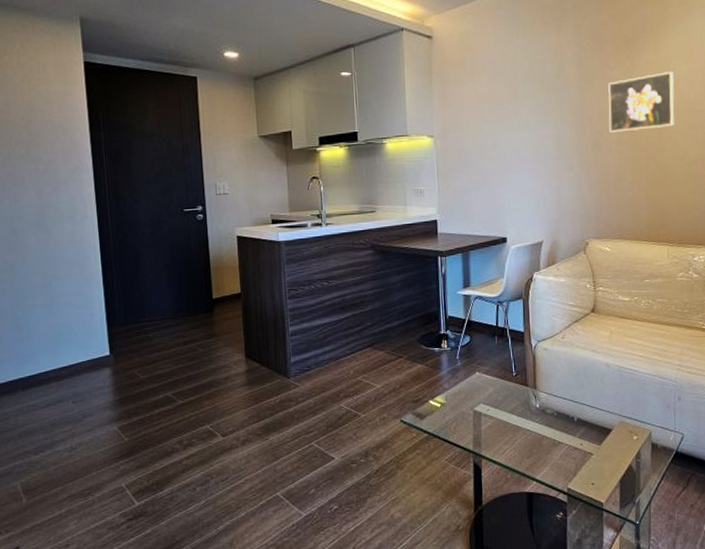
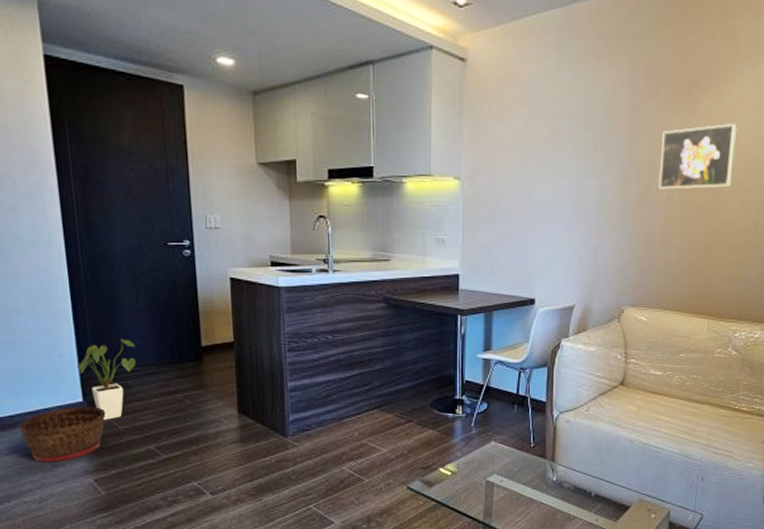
basket: none [54,359,130,413] -> present [19,407,106,462]
house plant: none [106,296,157,371] -> present [77,338,137,420]

